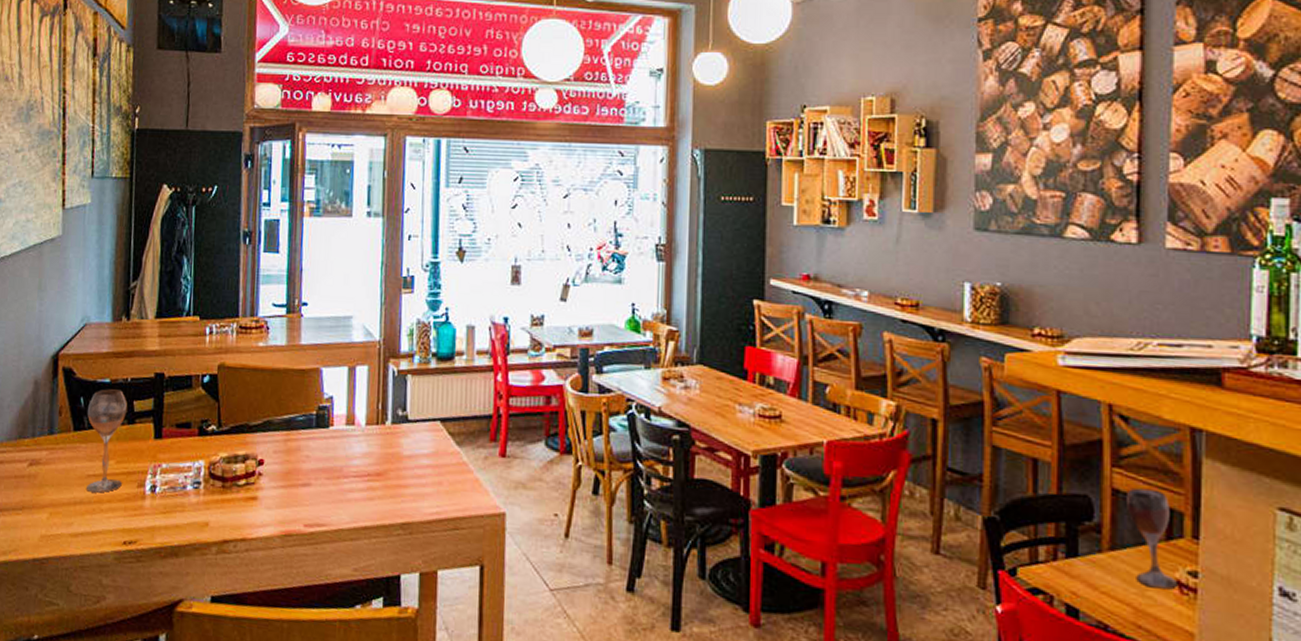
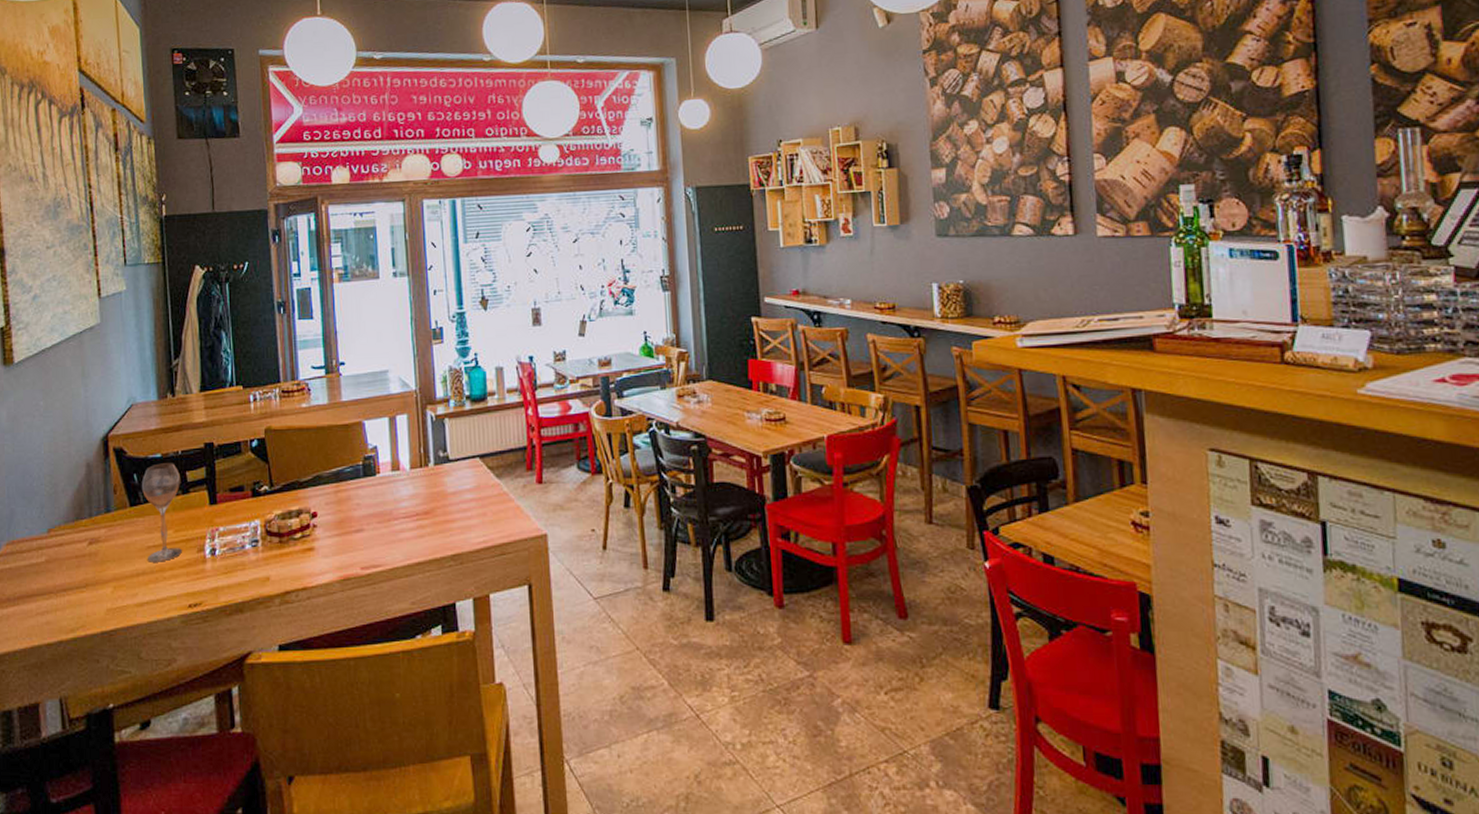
cup: present [1127,487,1179,590] -> none [1084,445,1134,530]

